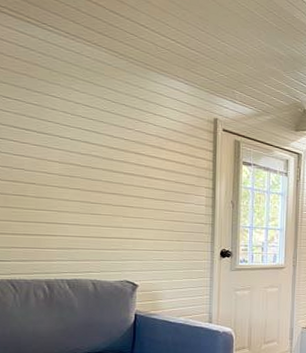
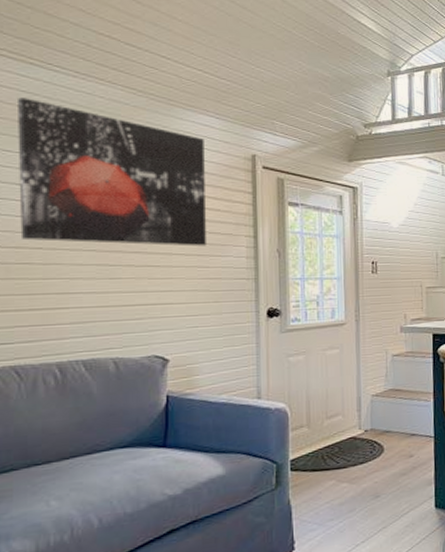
wall art: none [15,51,174,193] -> present [16,97,208,246]

